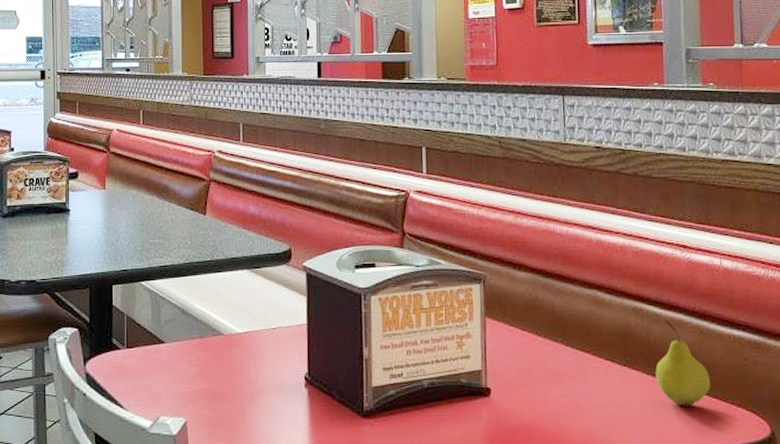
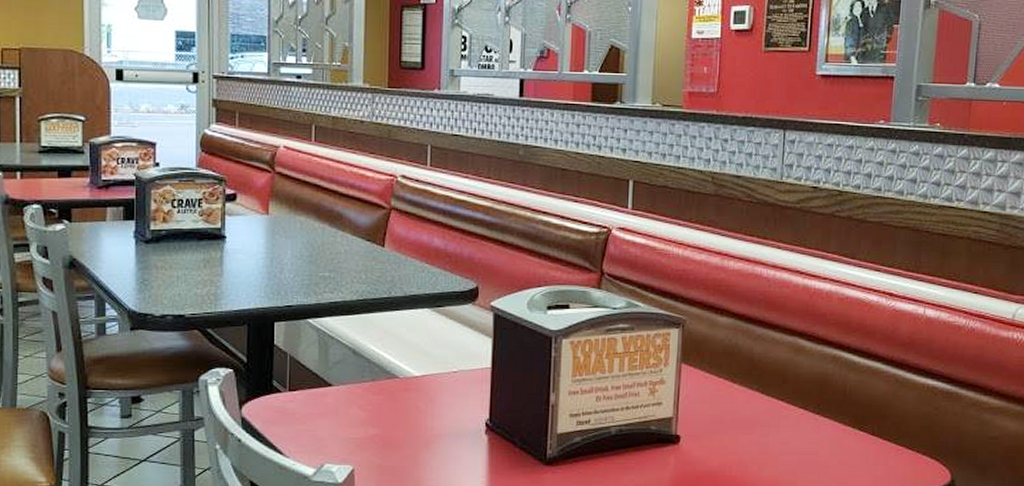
fruit: present [655,319,711,406] -> none [847,368,900,454]

